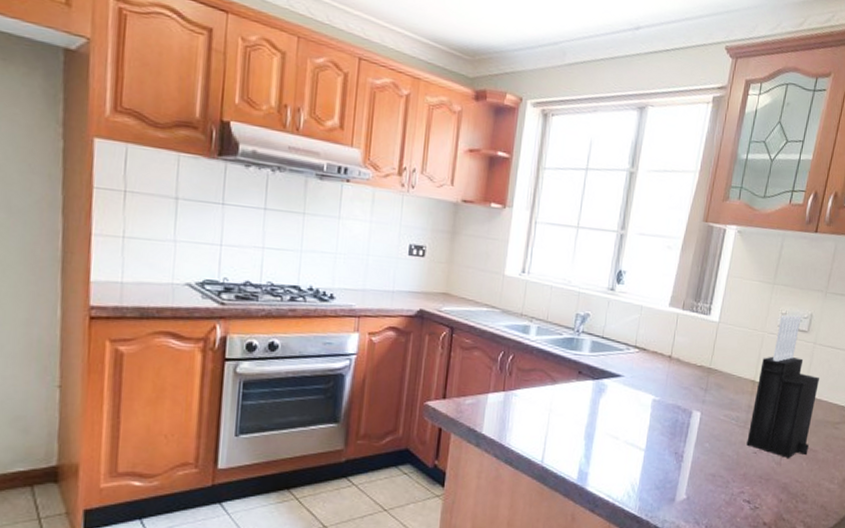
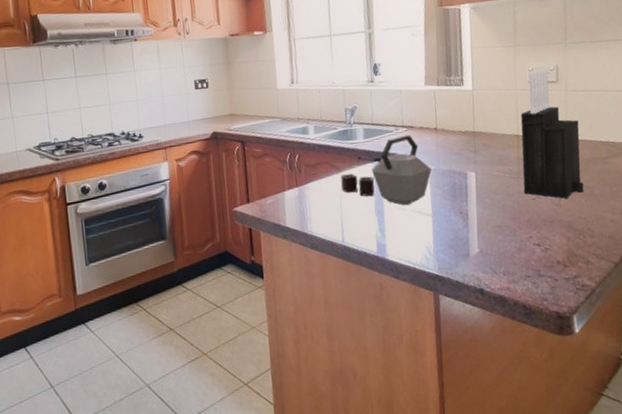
kettle: none [553,356,657,435] -> present [340,134,432,206]

